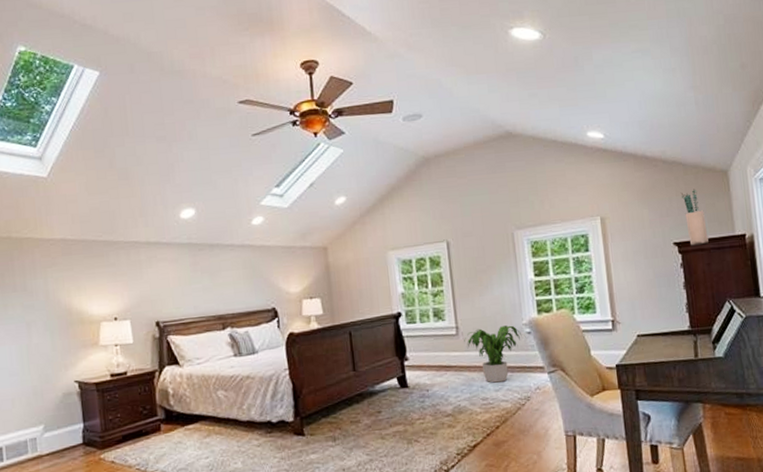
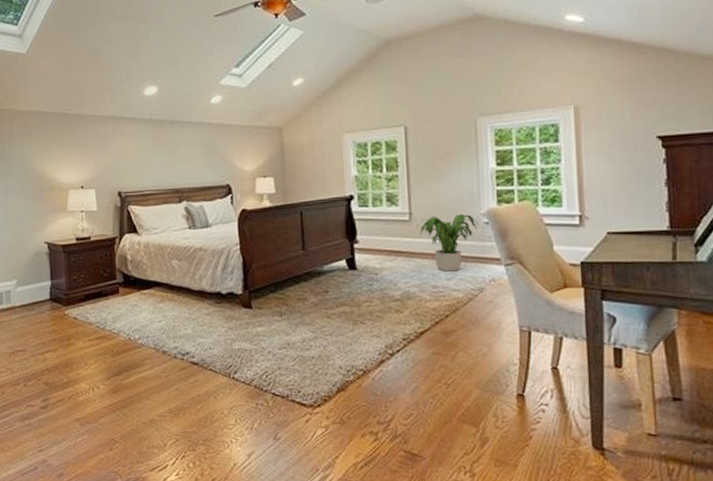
vase: present [680,189,709,247] -> none [669,78,699,142]

